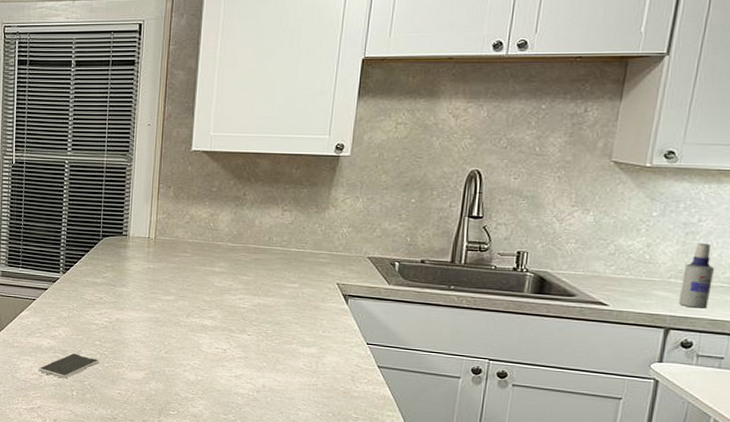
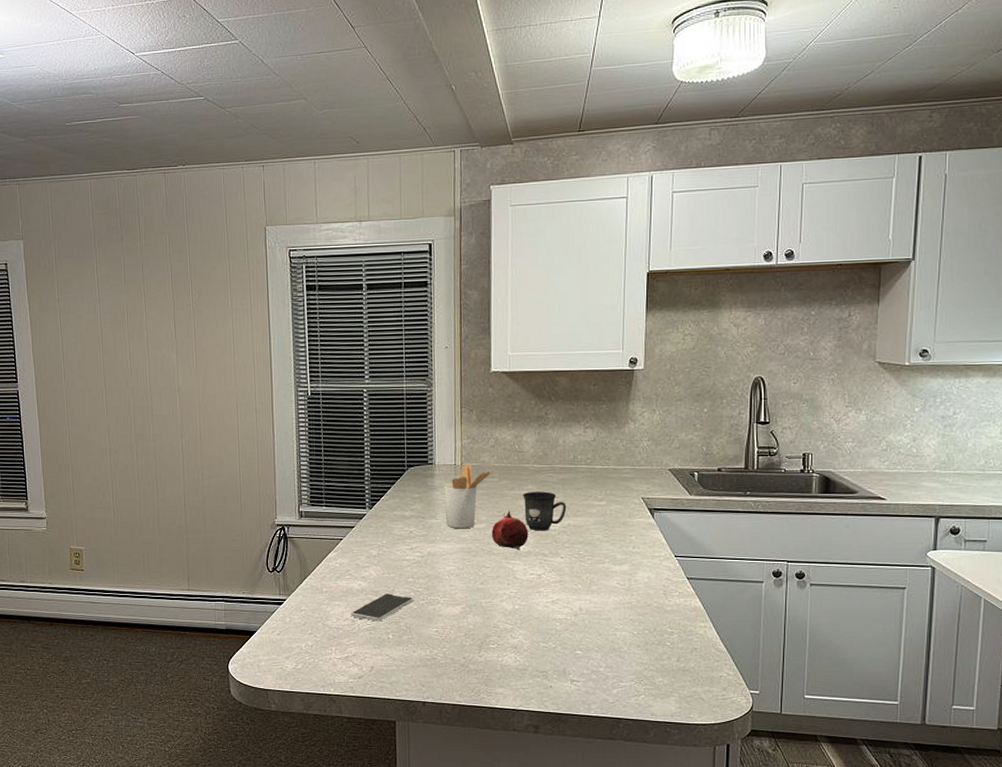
utensil holder: none [136,238,187,300] -> present [444,464,494,529]
fruit: none [179,285,217,324] -> present [491,510,529,550]
mug: none [214,269,258,308] -> present [523,492,567,531]
spray bottle: present [678,242,714,309] -> none [944,434,970,496]

